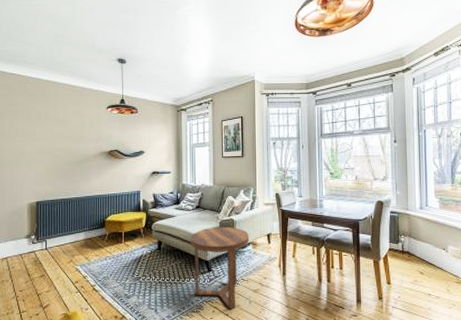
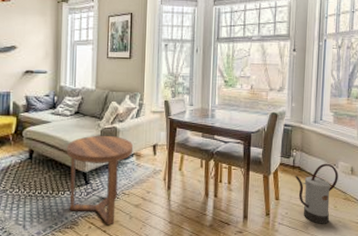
watering can: none [404,248,449,307] -> present [295,163,338,224]

